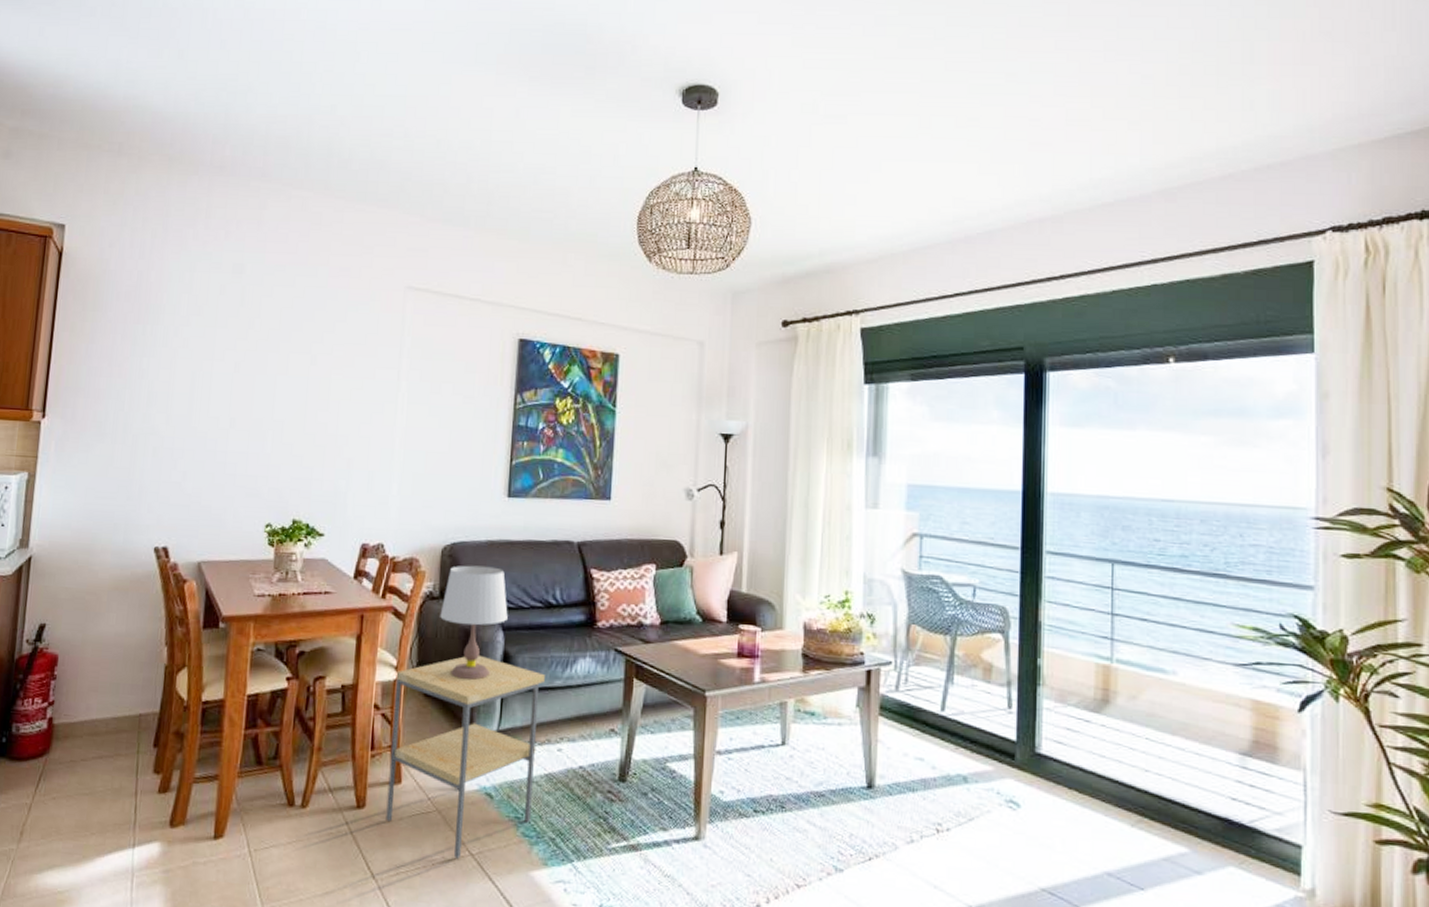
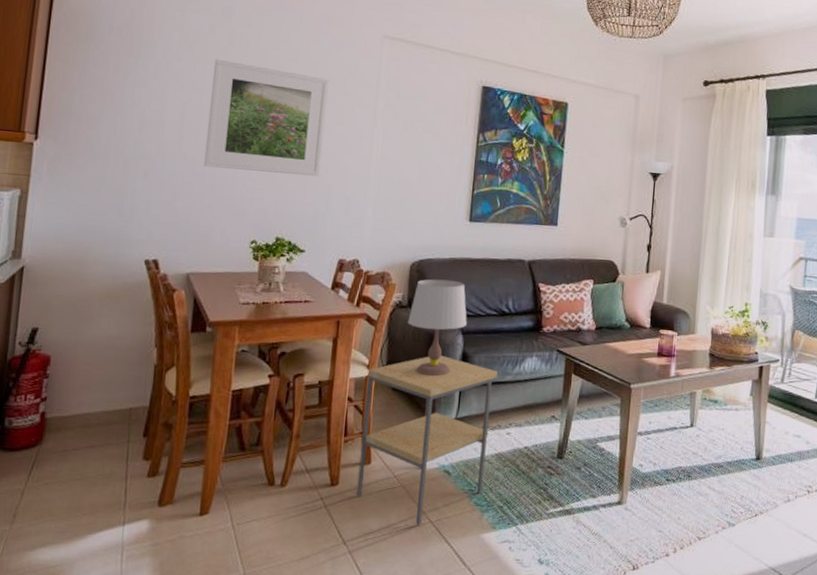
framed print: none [215,322,348,450] -> present [204,59,329,177]

